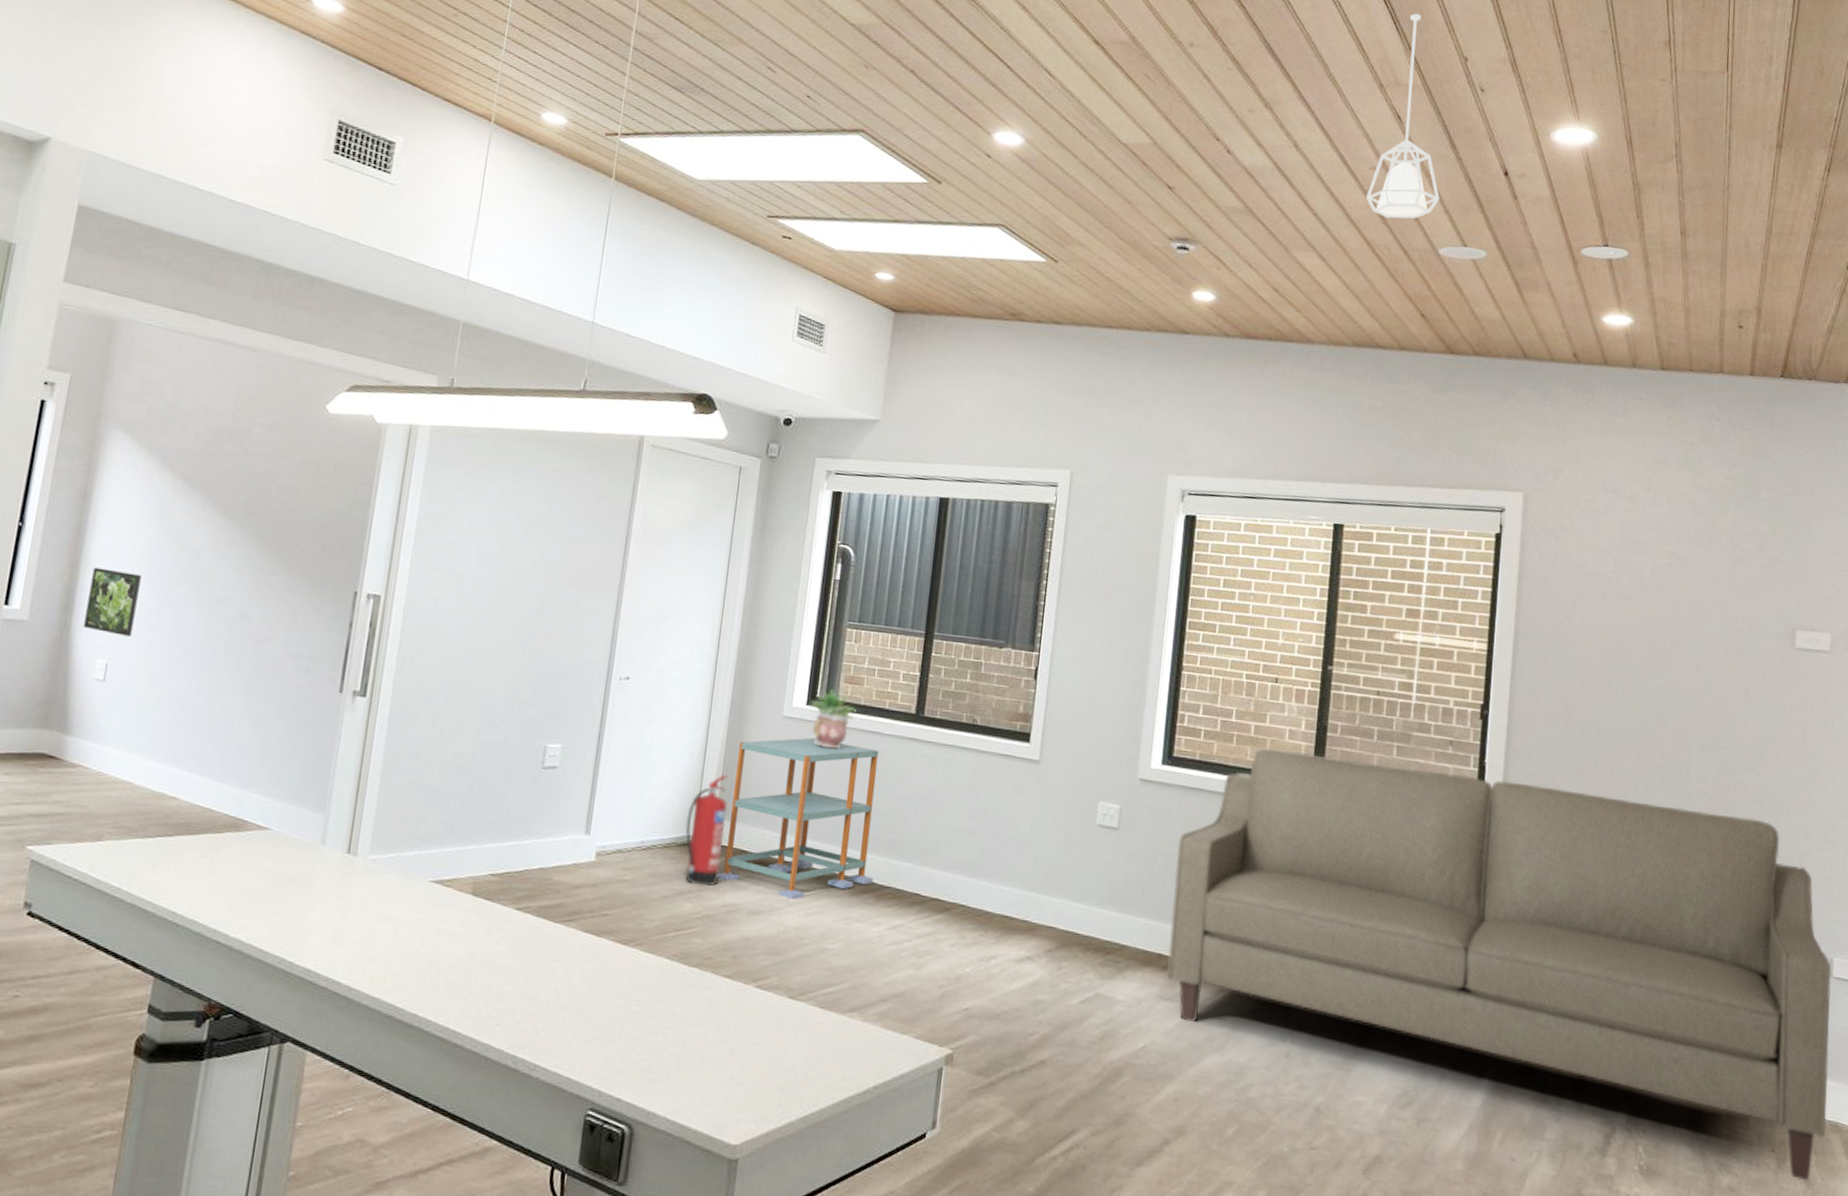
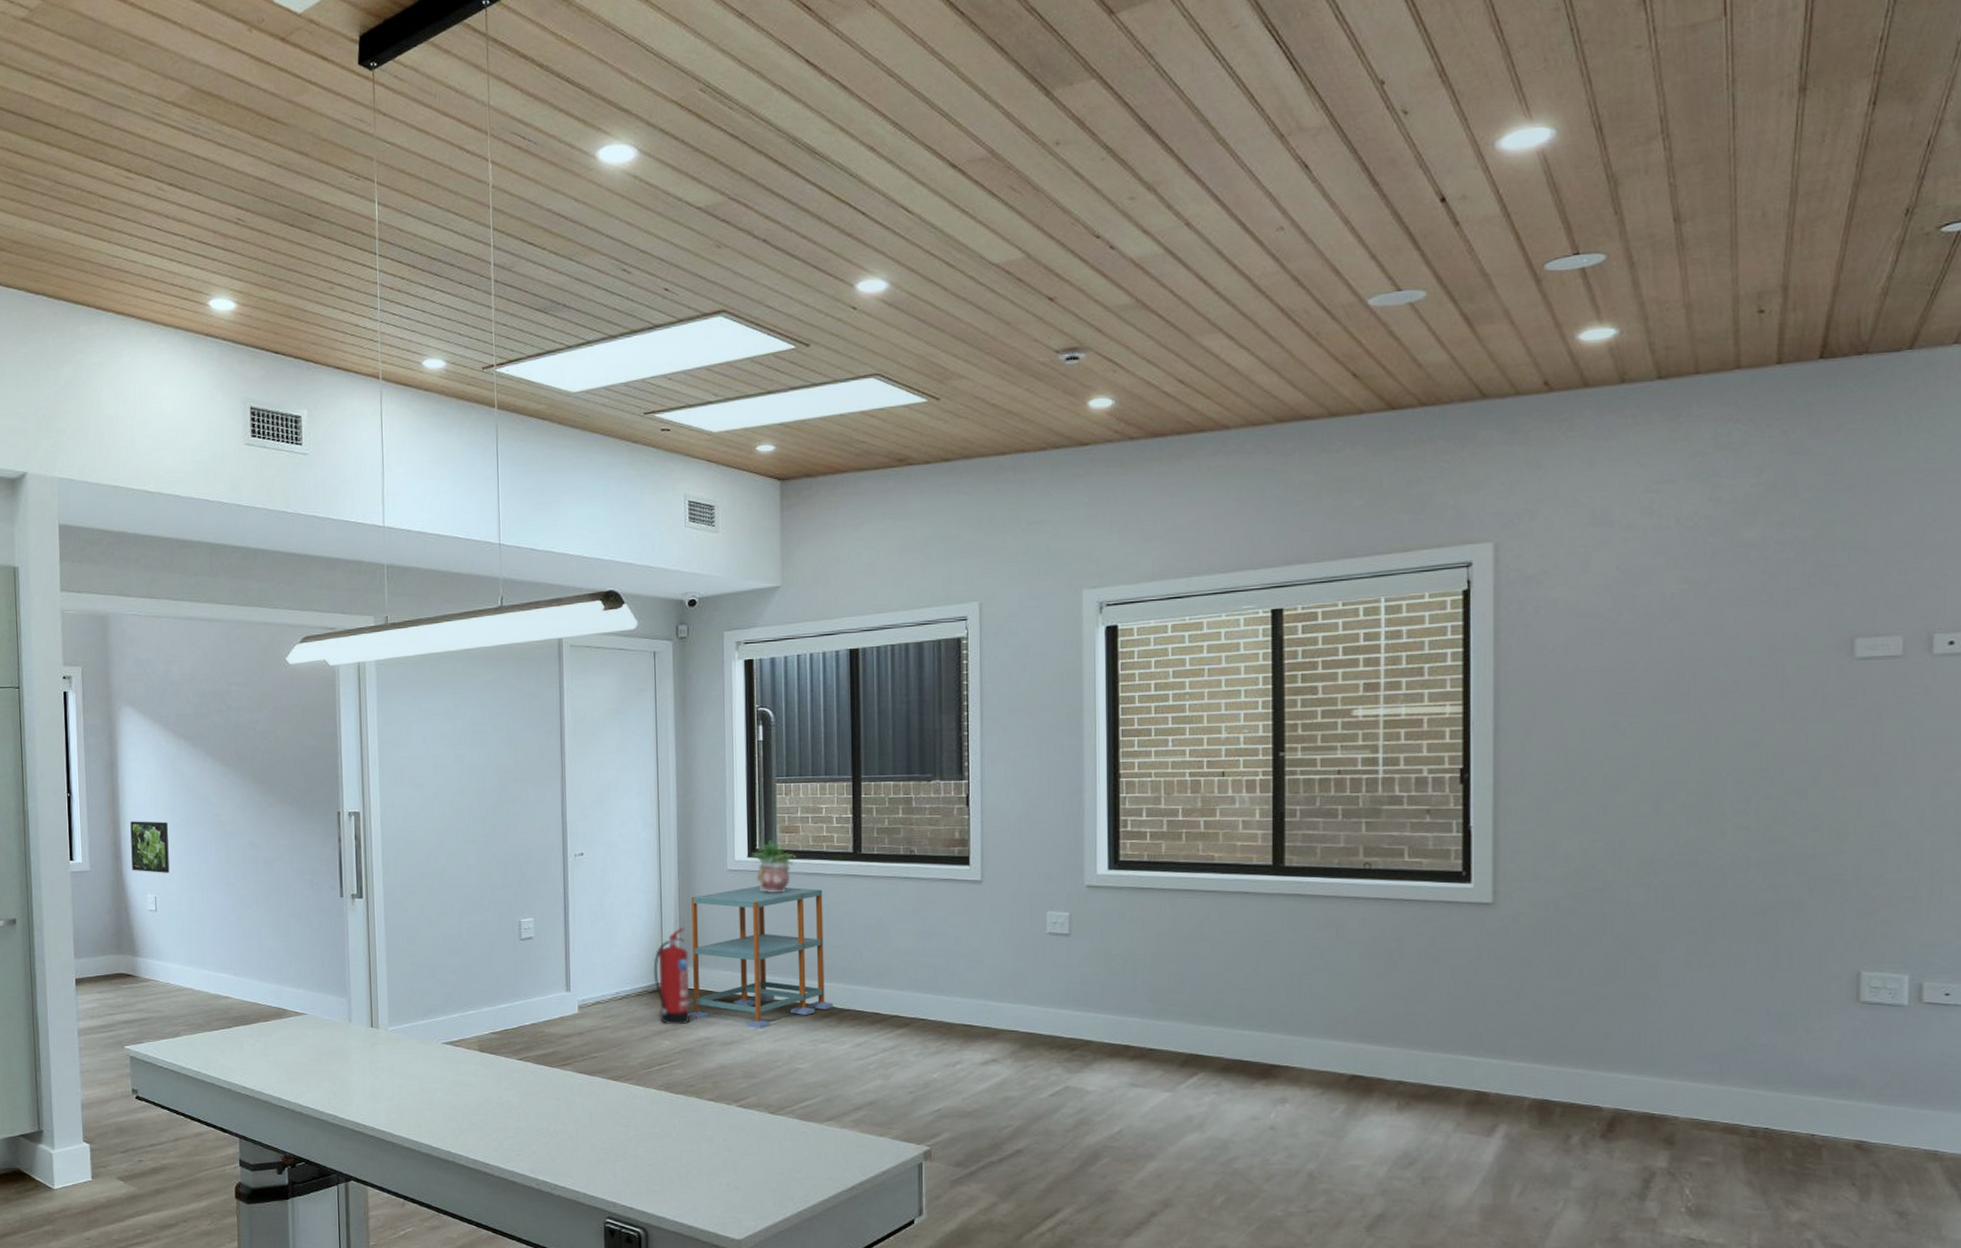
sofa: present [1167,747,1831,1181] -> none [1134,840,1922,1212]
pendant lamp: present [1366,13,1440,219] -> none [1276,45,1364,279]

